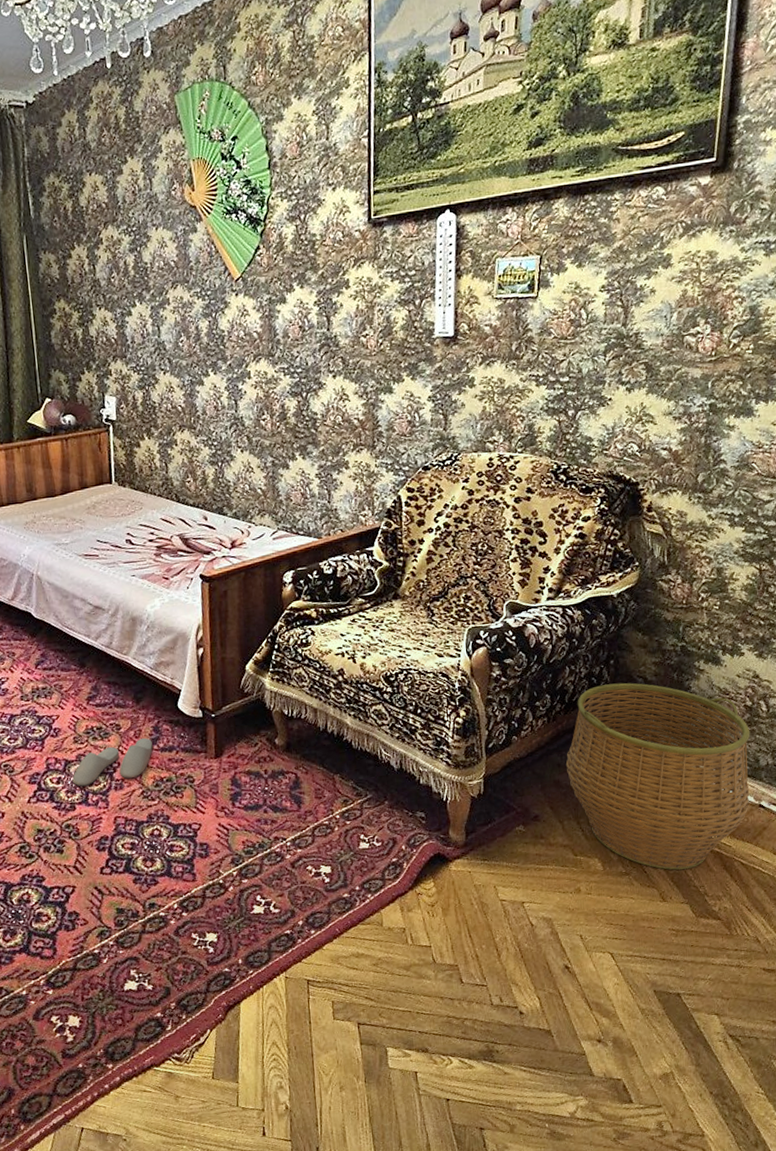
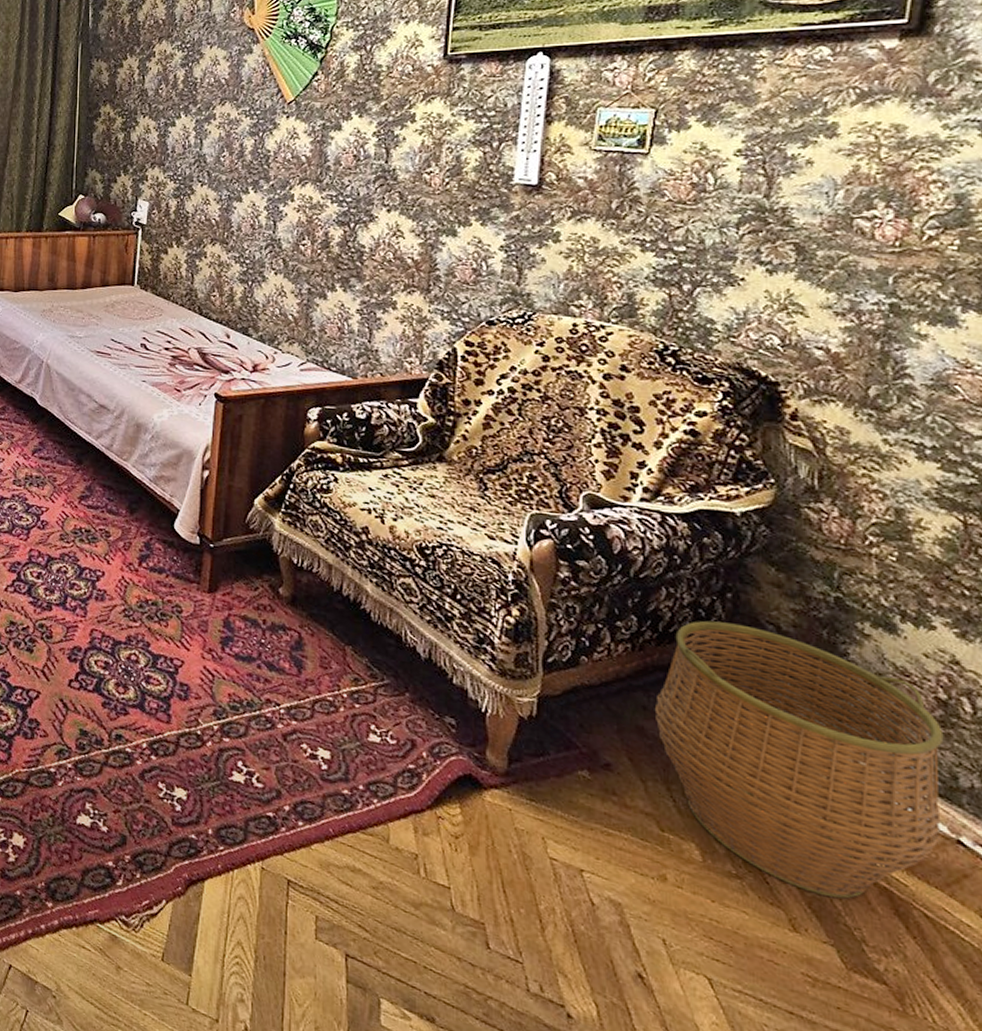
slippers: present [72,737,153,786] -> none [53,551,142,593]

